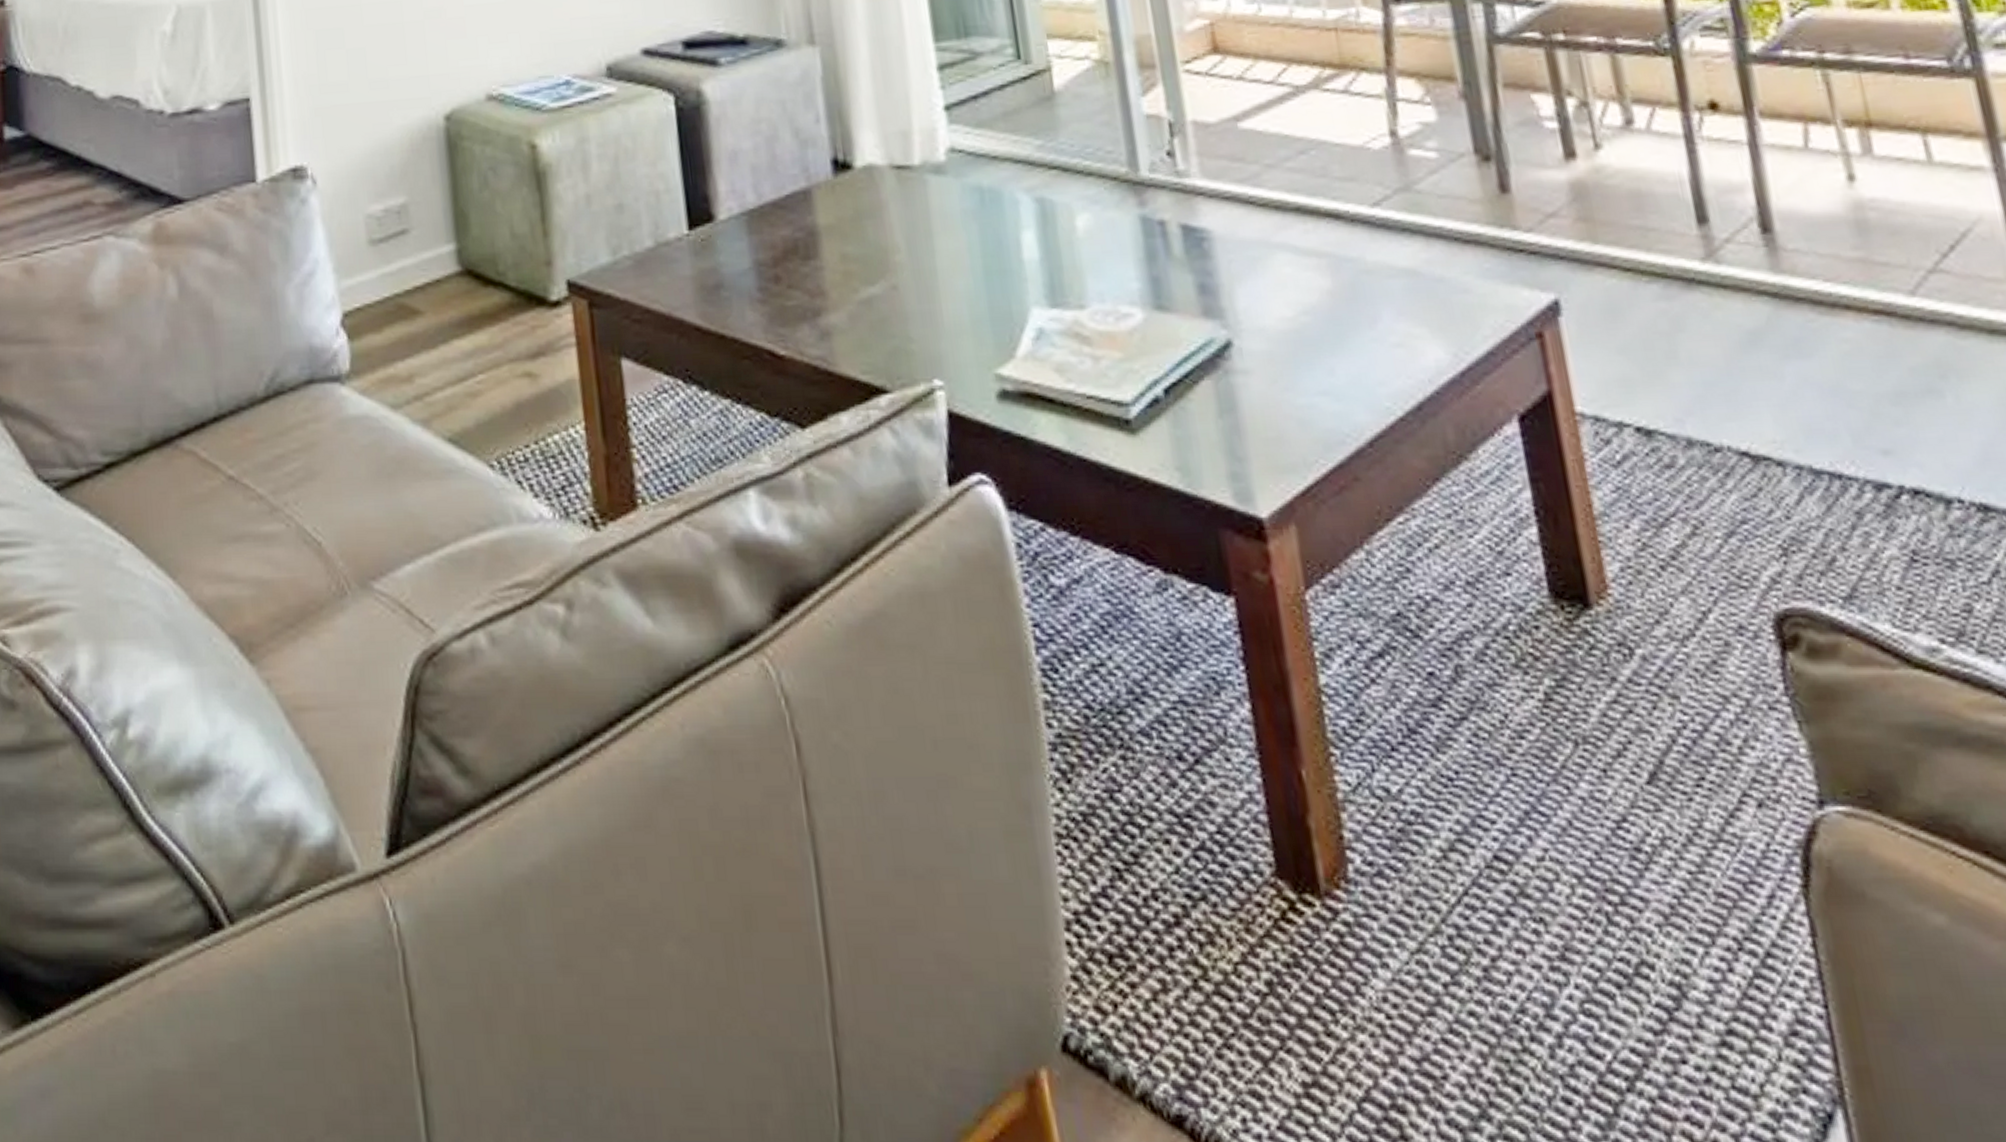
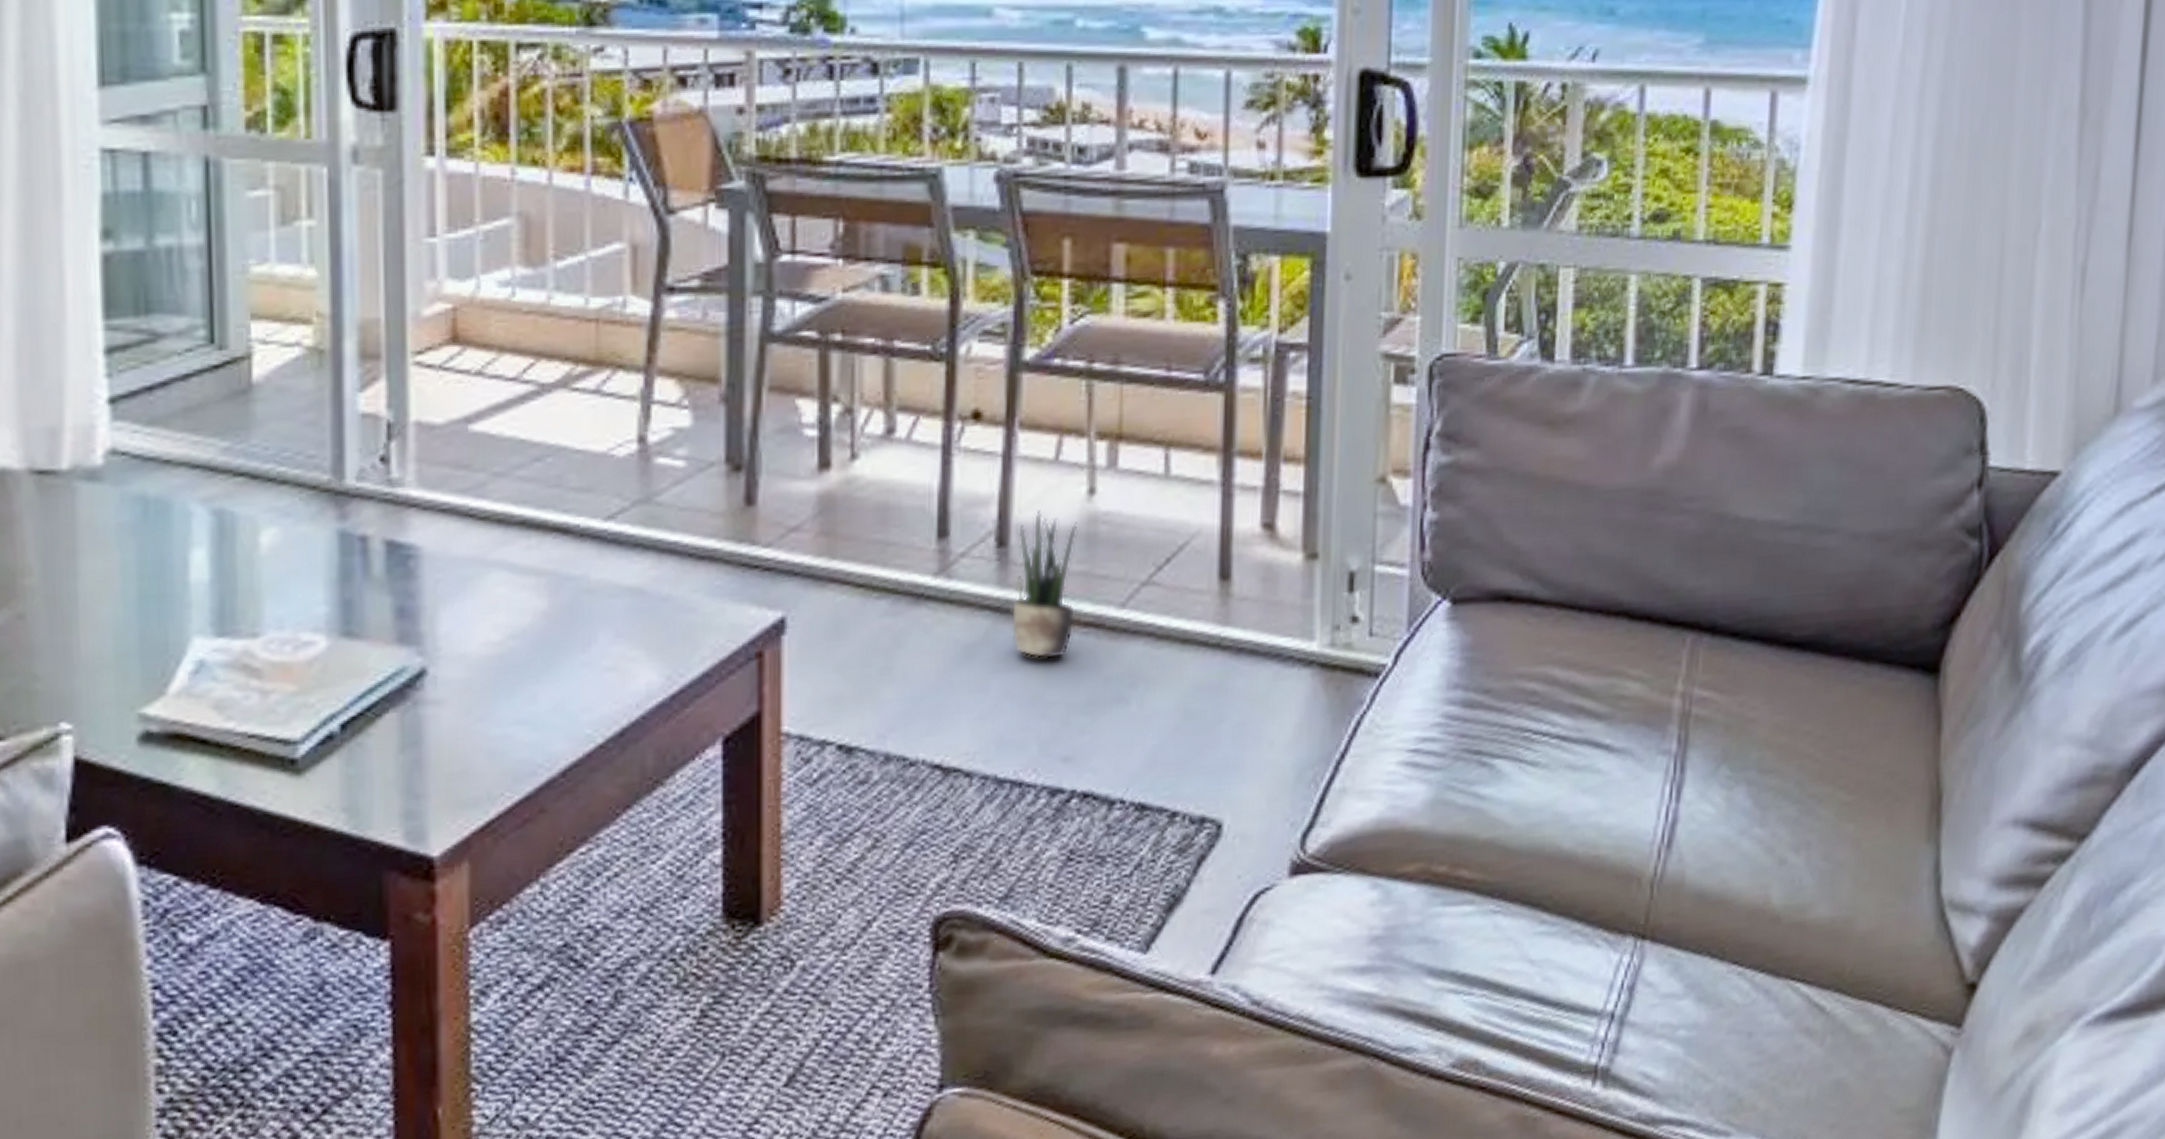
potted plant: none [1781,196,1864,347] -> present [1010,510,1078,660]

